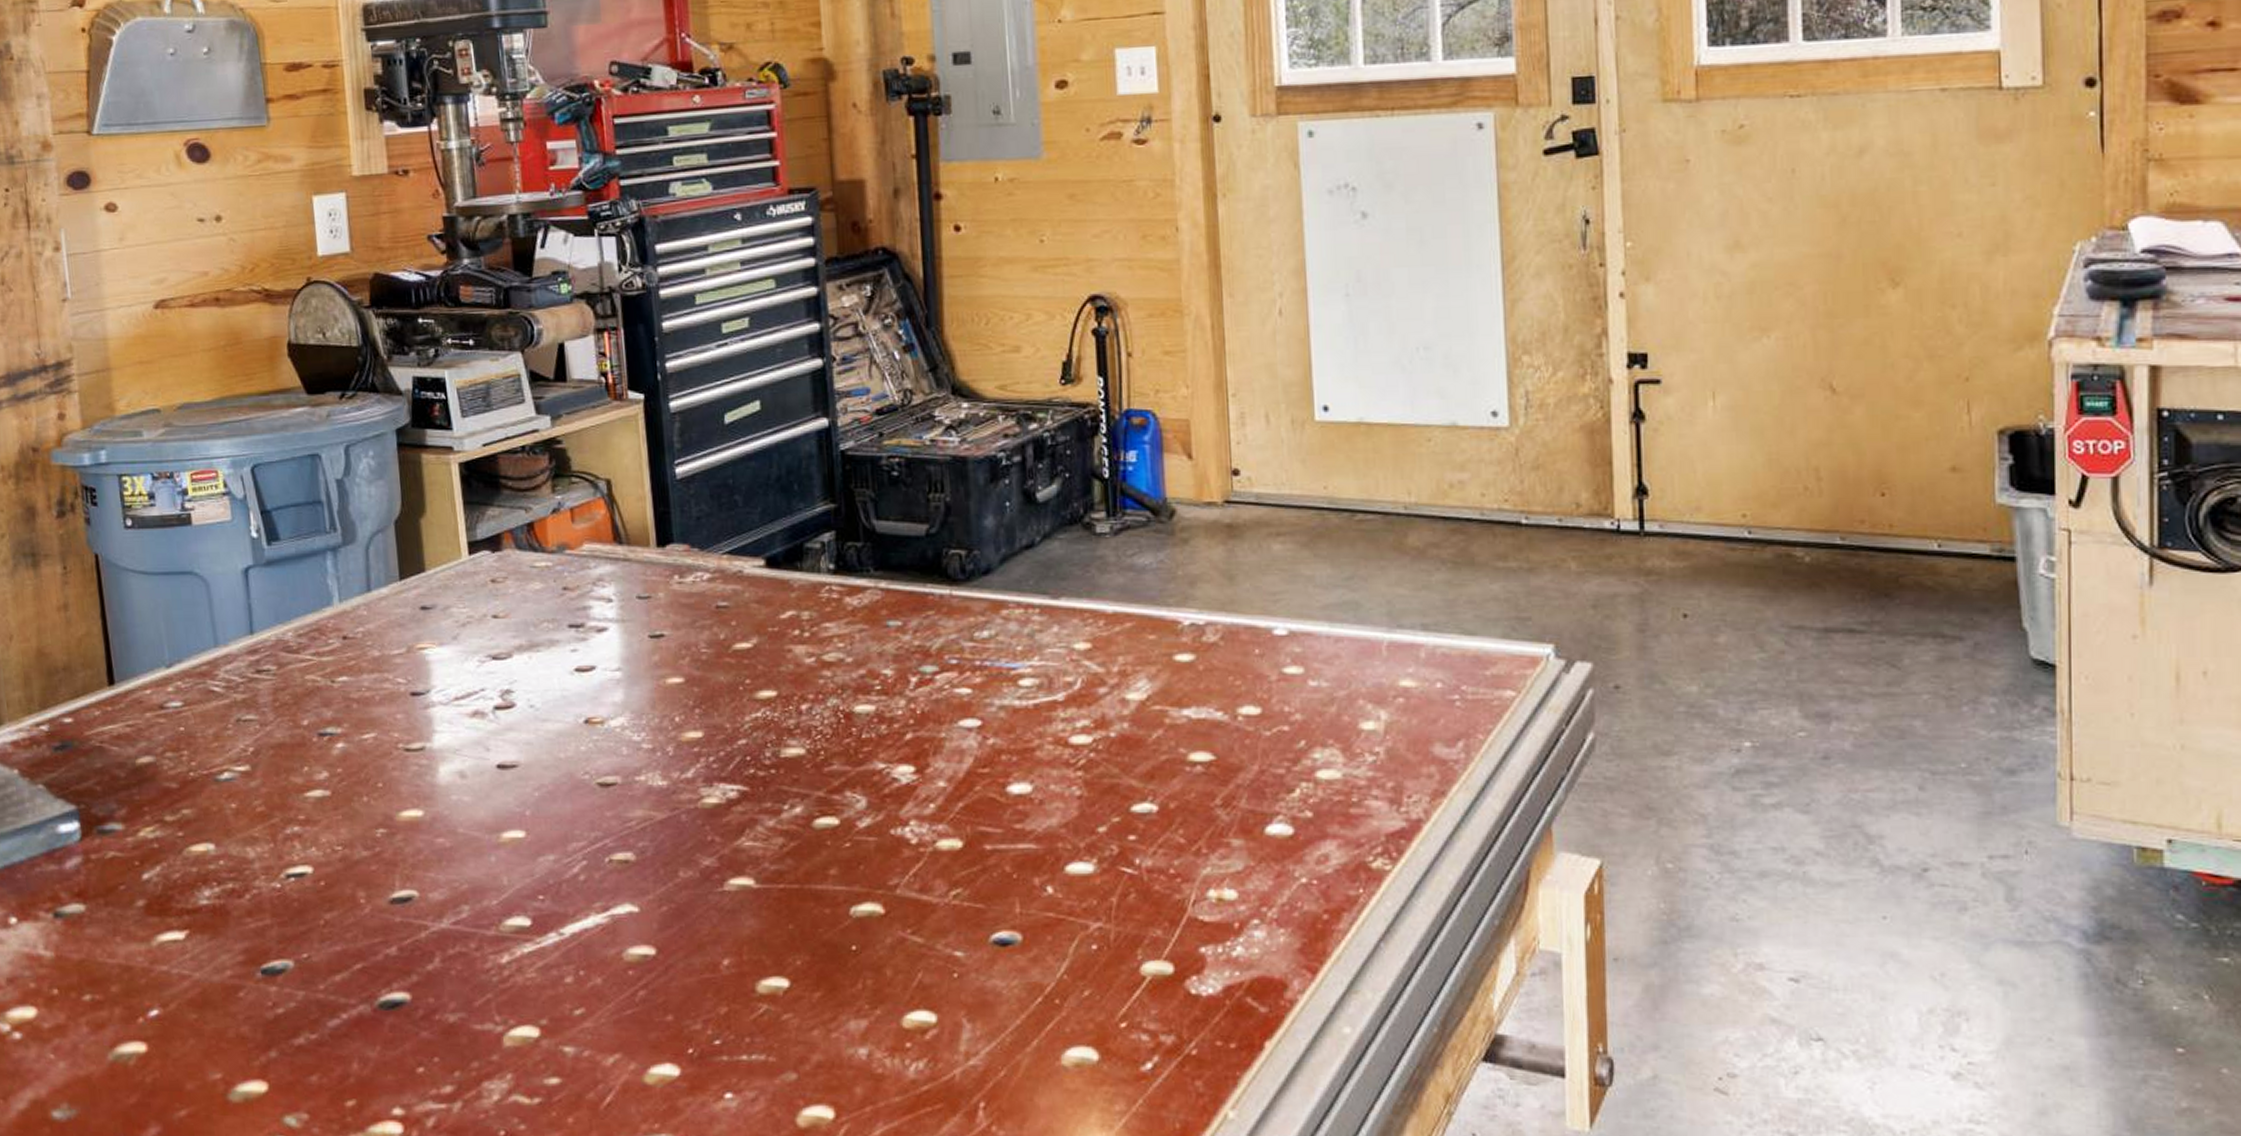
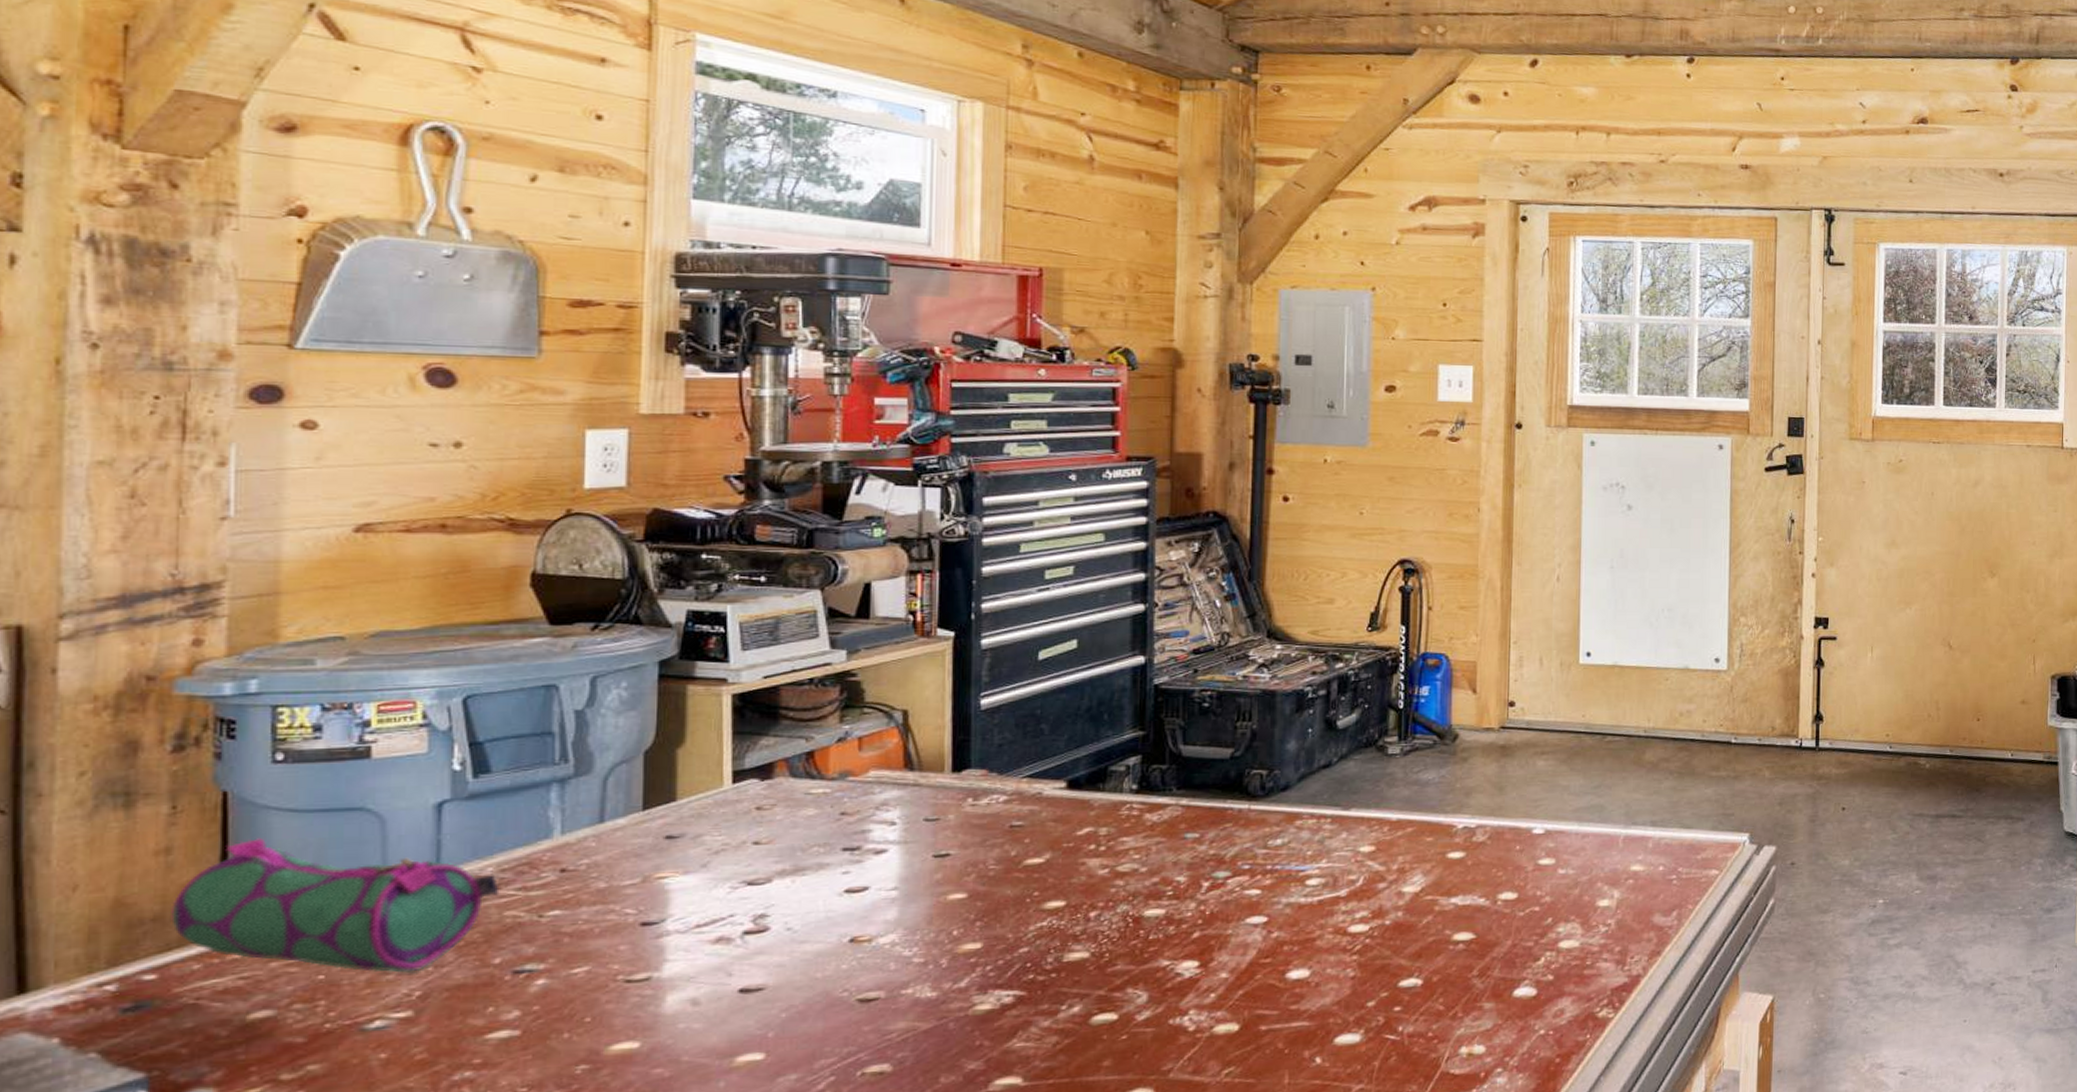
pencil case: none [74,597,300,729] -> present [171,837,500,973]

